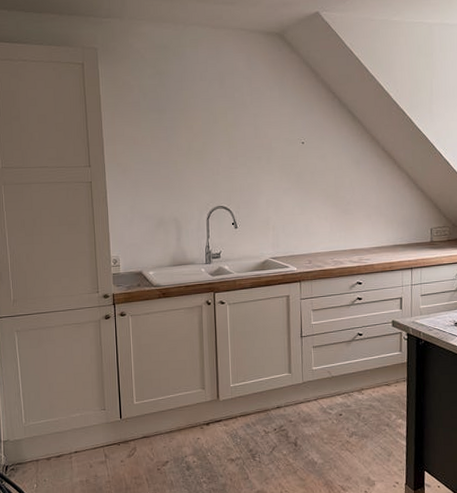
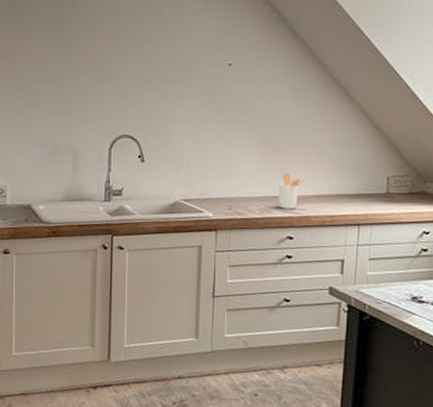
utensil holder: none [347,230,370,260] -> present [278,173,307,209]

